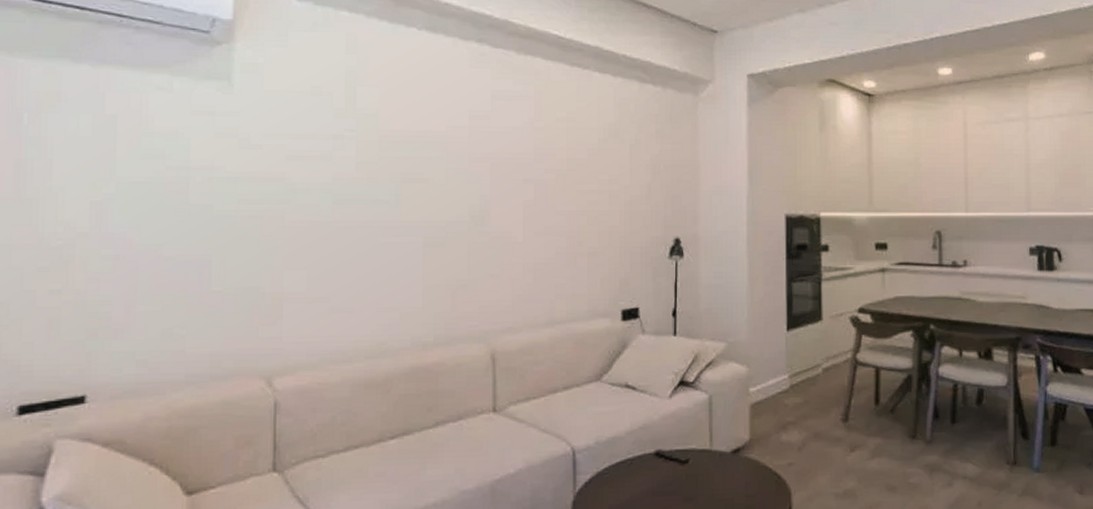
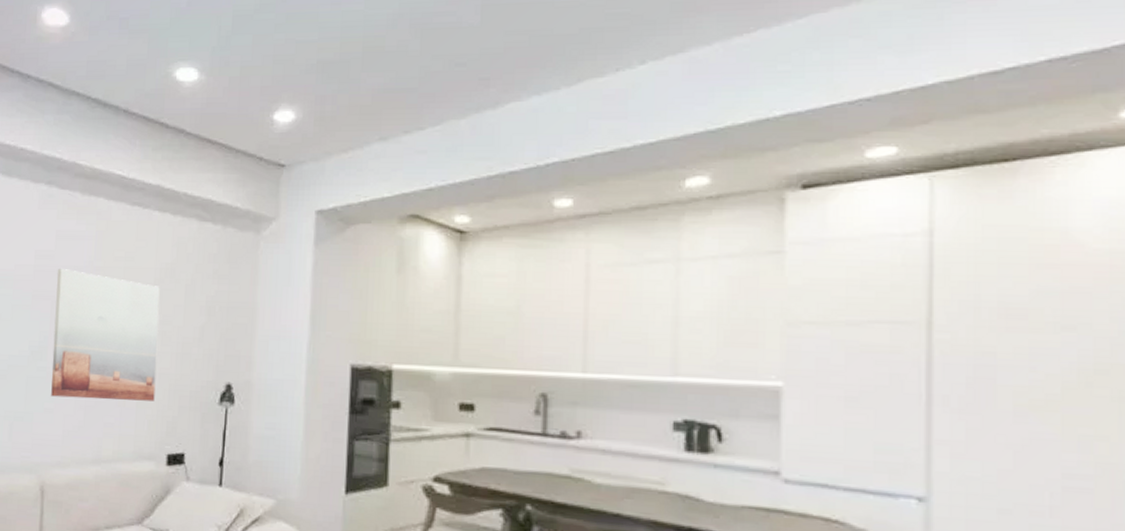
wall art: none [495,130,606,262] -> present [51,269,160,401]

